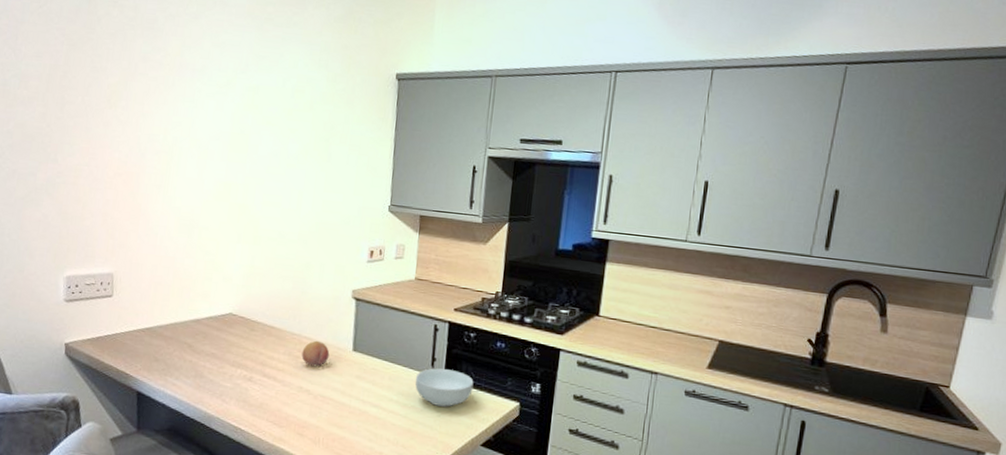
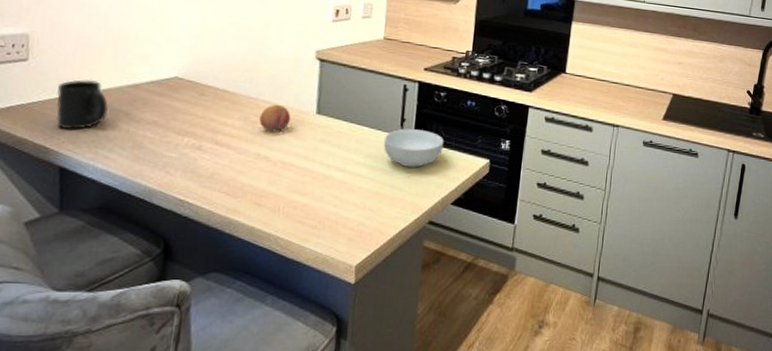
mug: none [134,314,175,358] -> present [56,79,108,130]

